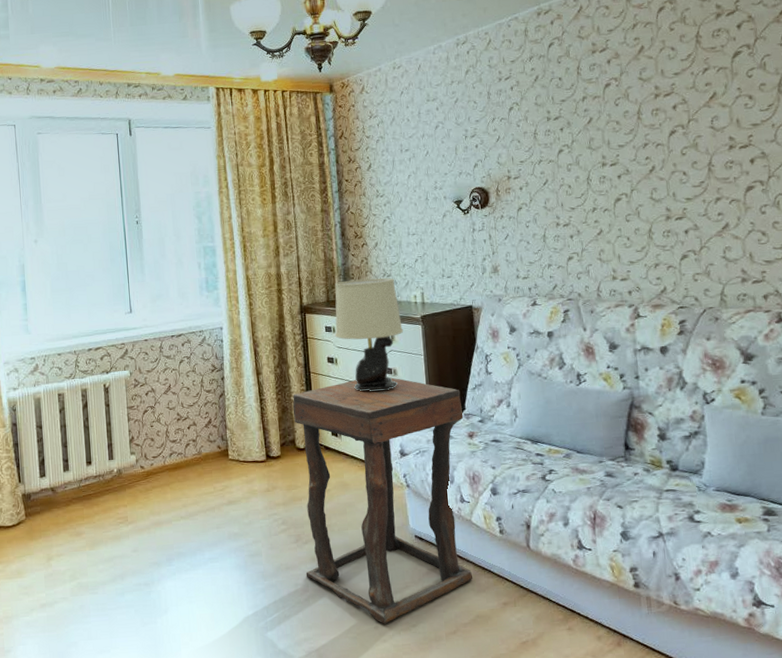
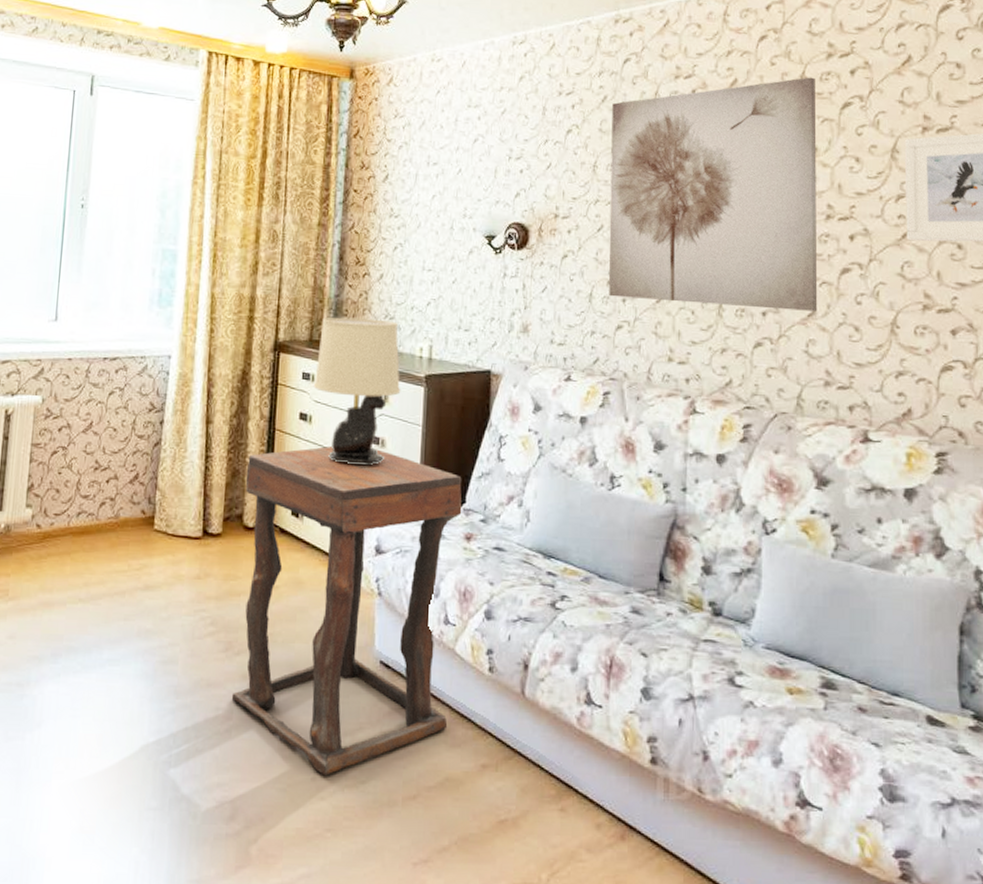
wall art: none [543,35,730,235] -> present [609,77,818,312]

